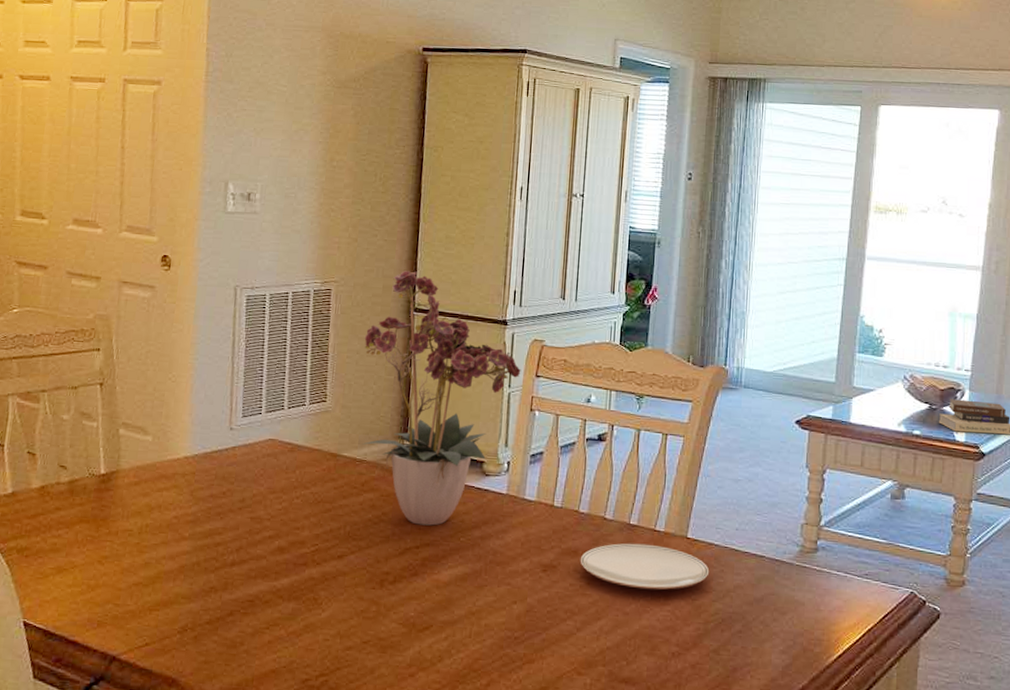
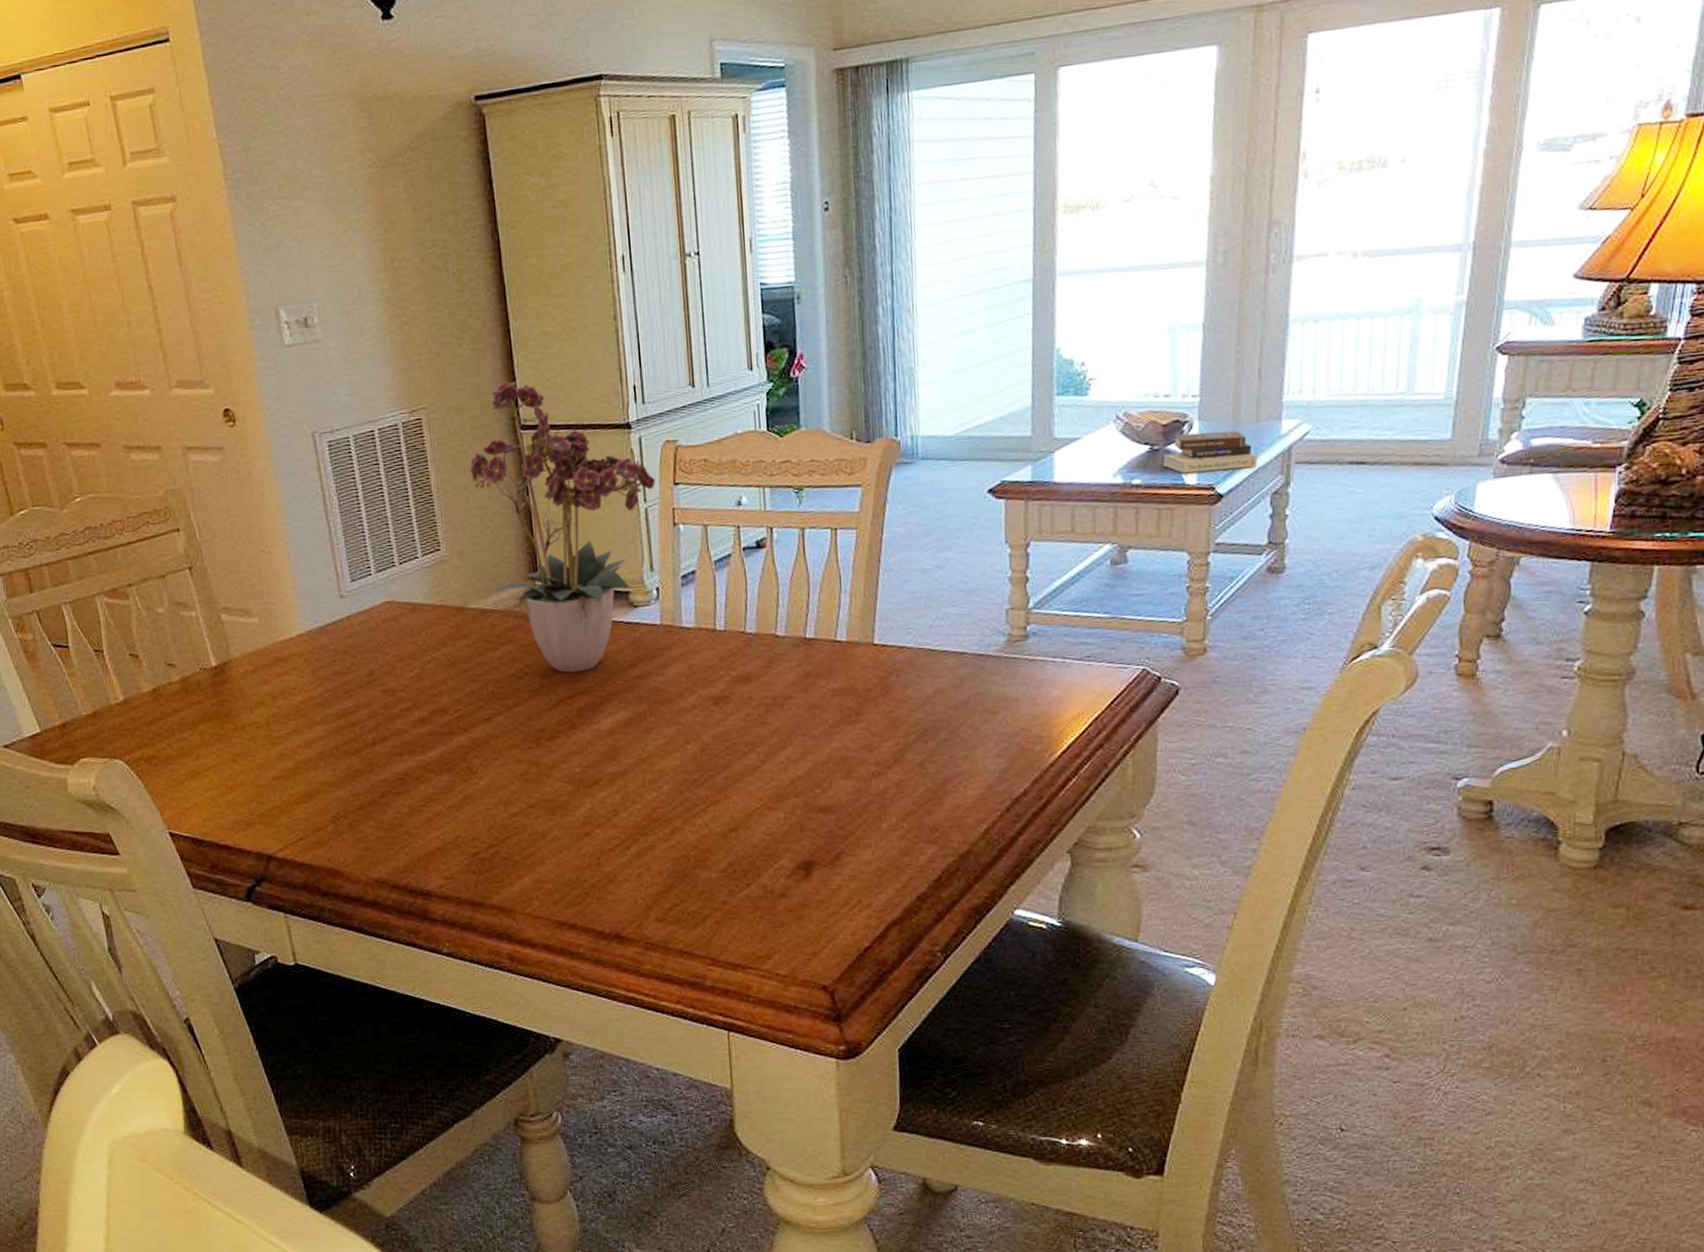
plate: present [580,543,710,590] -> none [754,657,904,709]

